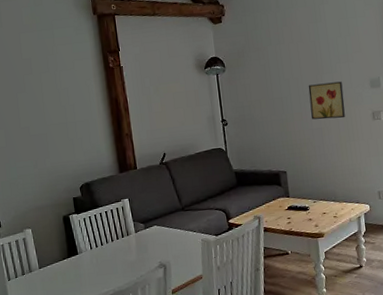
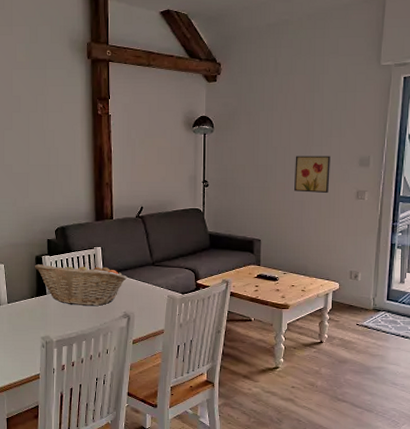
fruit basket: none [63,216,159,262] -> present [35,262,128,306]

